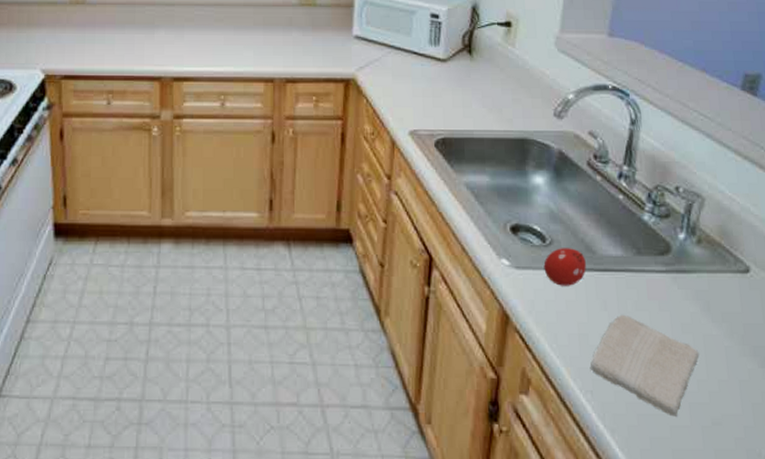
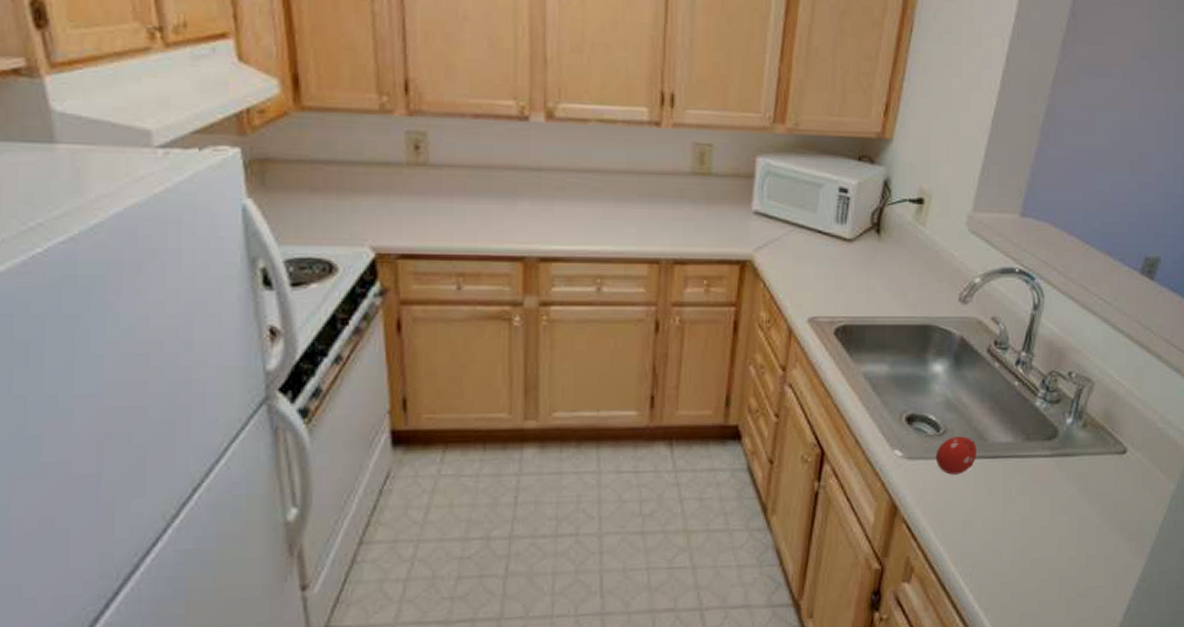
washcloth: present [589,314,700,417] -> none [971,499,1073,592]

